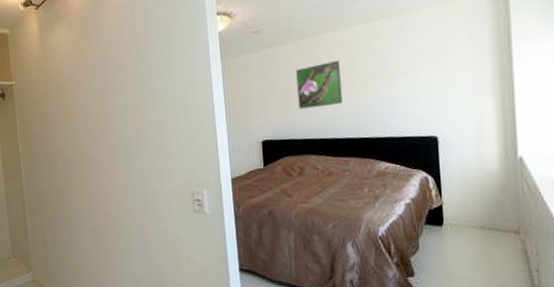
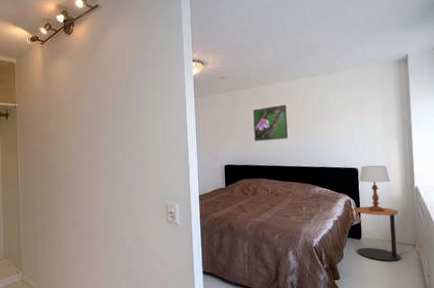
side table: none [432,185,498,253] -> present [354,207,401,261]
table lamp: none [440,130,484,191] -> present [359,165,391,212]

